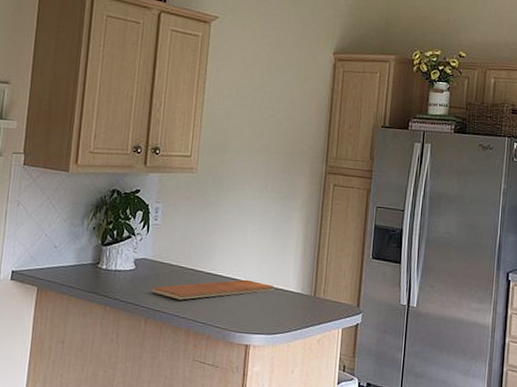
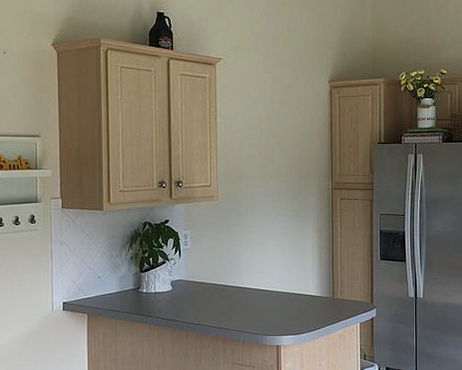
chopping board: present [151,279,275,300] -> none [189,289,297,313]

